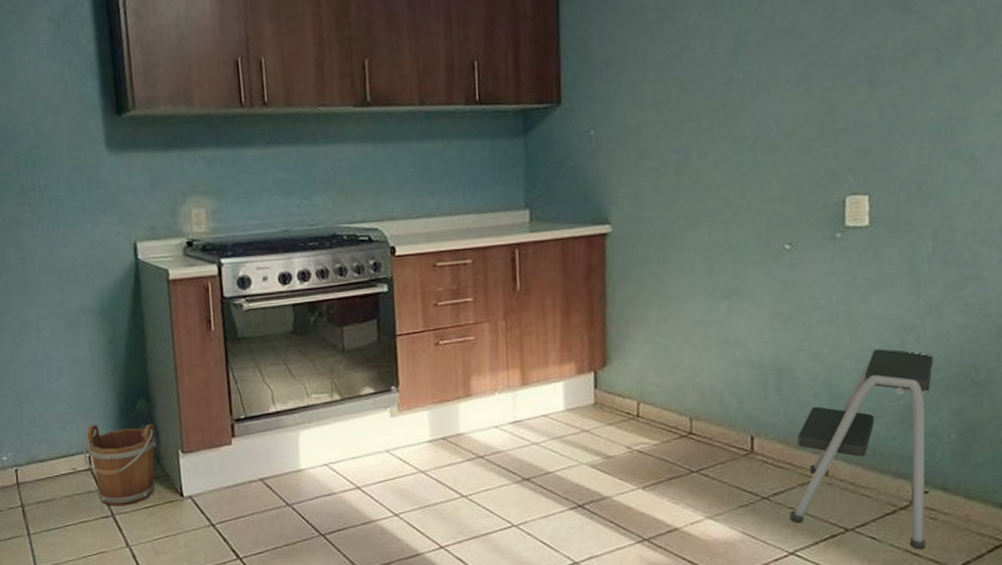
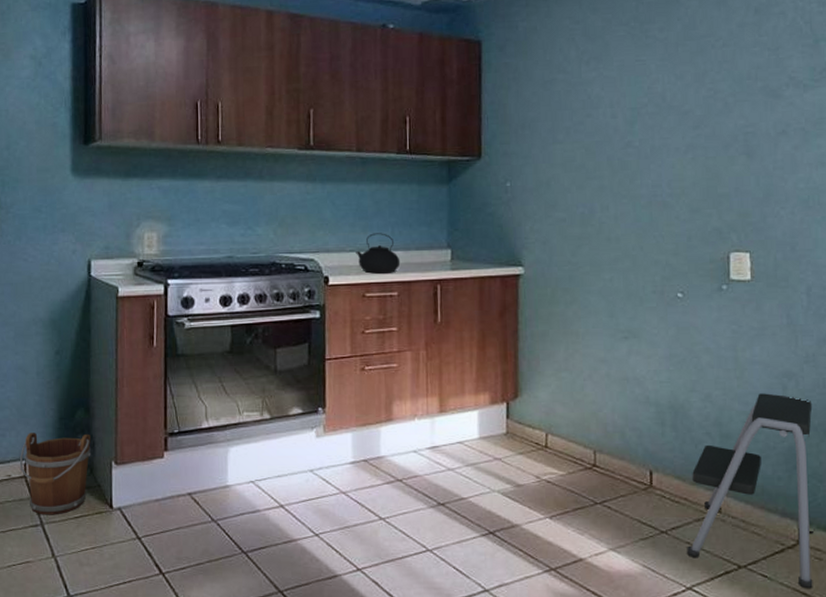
teakettle: none [423,195,474,242] -> present [356,233,401,275]

